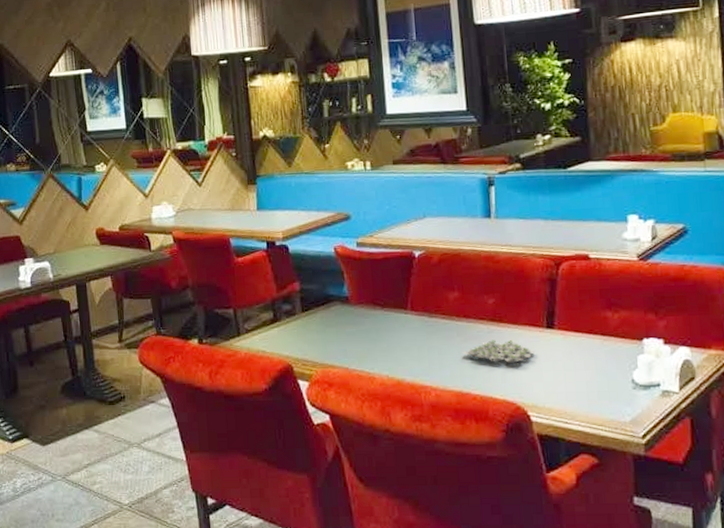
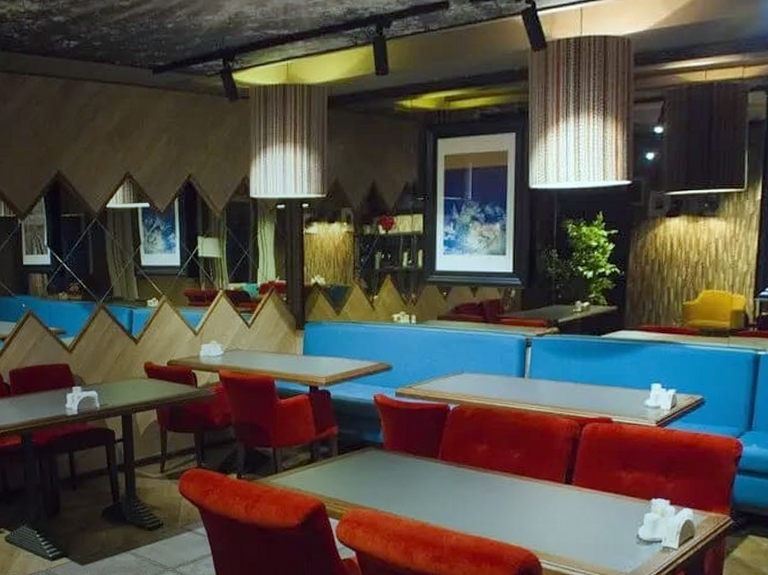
teacup: present [463,340,534,363] -> none [486,491,551,514]

